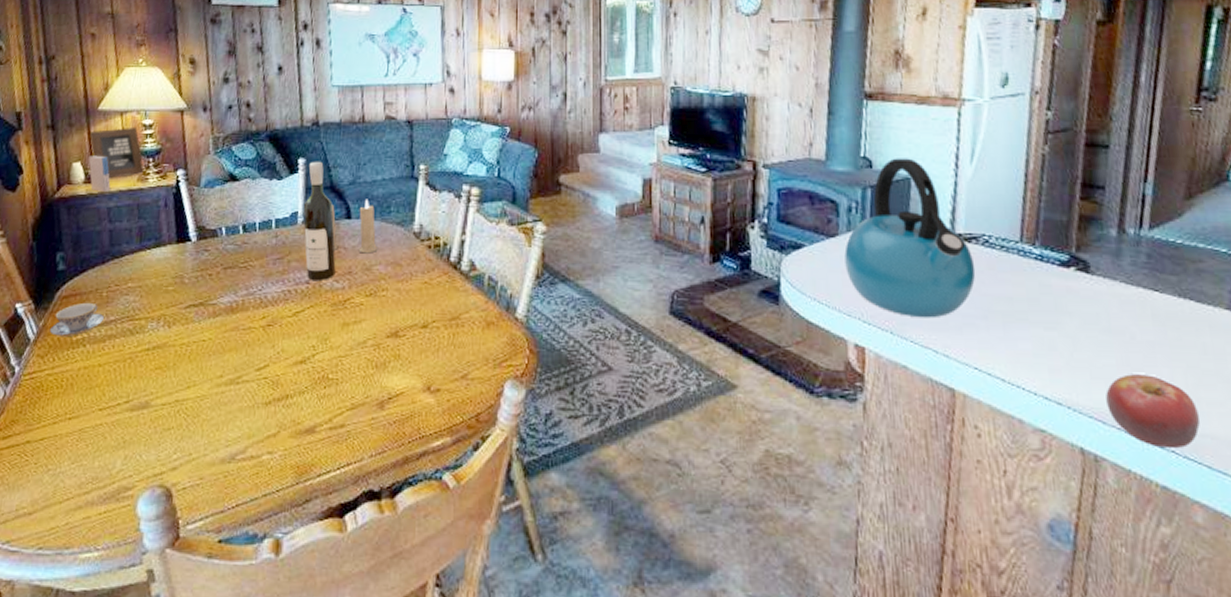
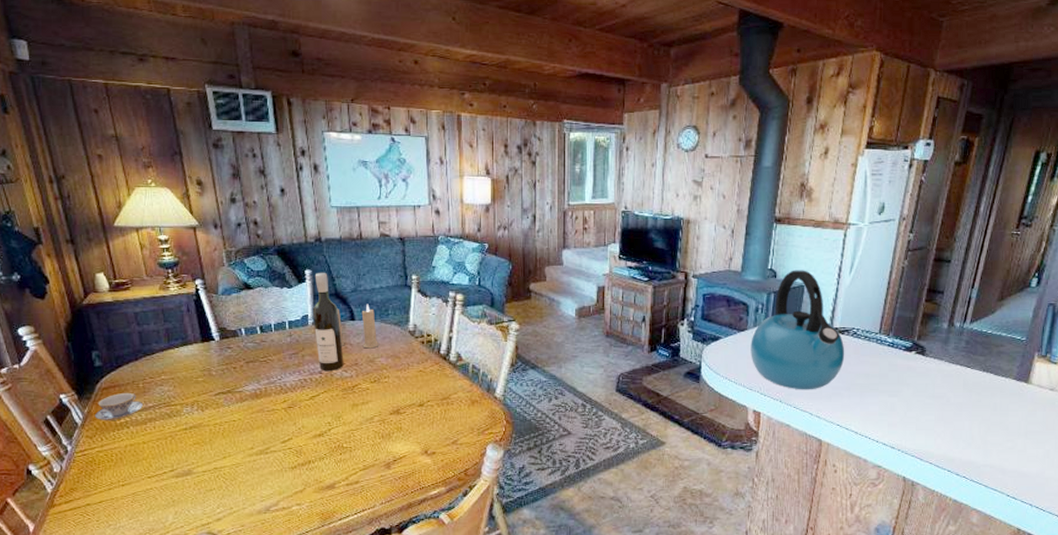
book: present [88,155,111,192] -> none [111,267,135,299]
picture frame: present [89,128,144,178] -> none [108,242,165,287]
fruit: present [1105,374,1200,448] -> none [925,426,985,474]

